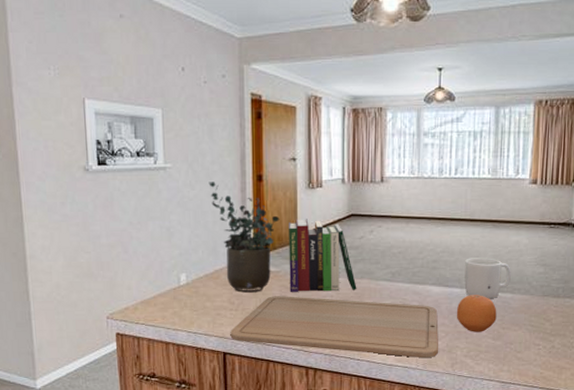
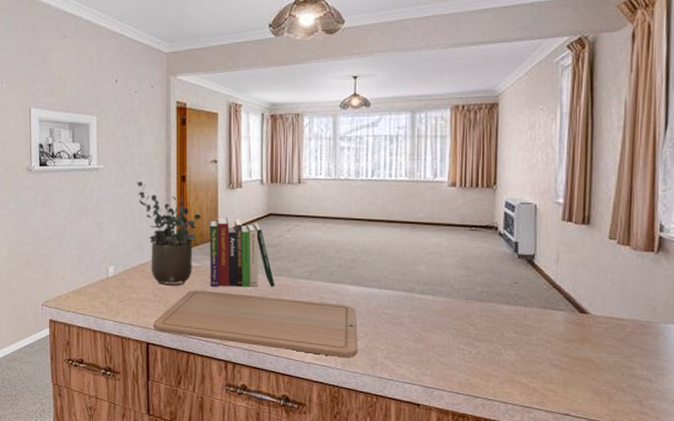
fruit: present [456,295,497,332] -> none [375,295,418,334]
mug: present [464,258,512,298] -> none [383,258,433,300]

